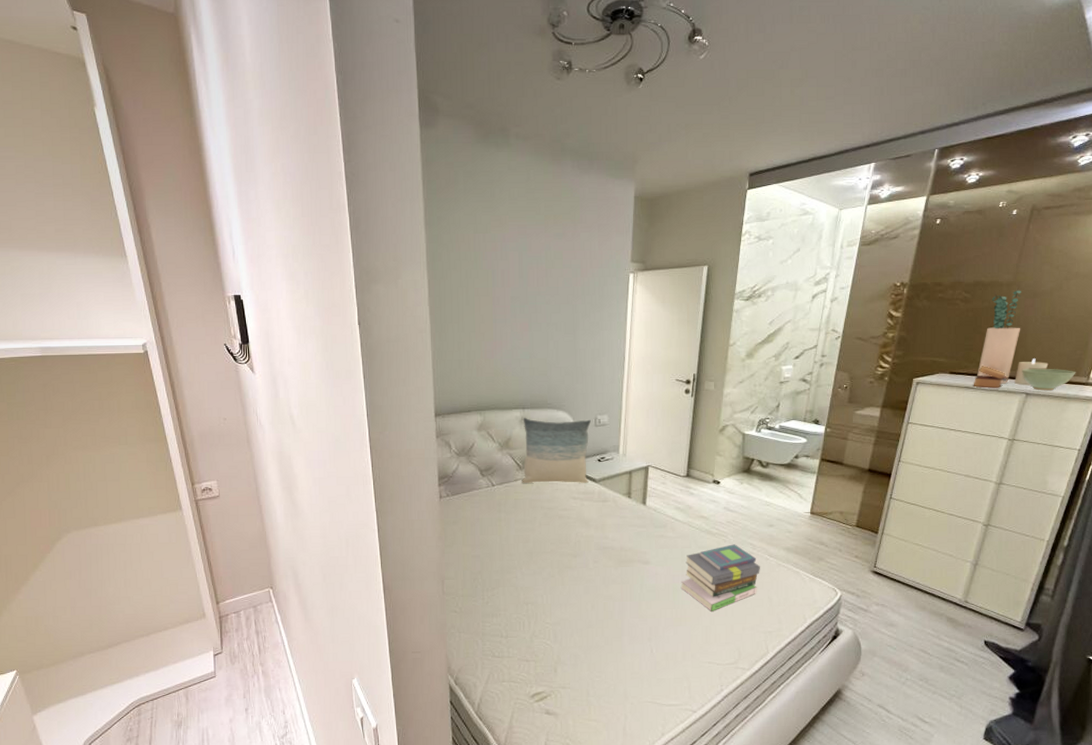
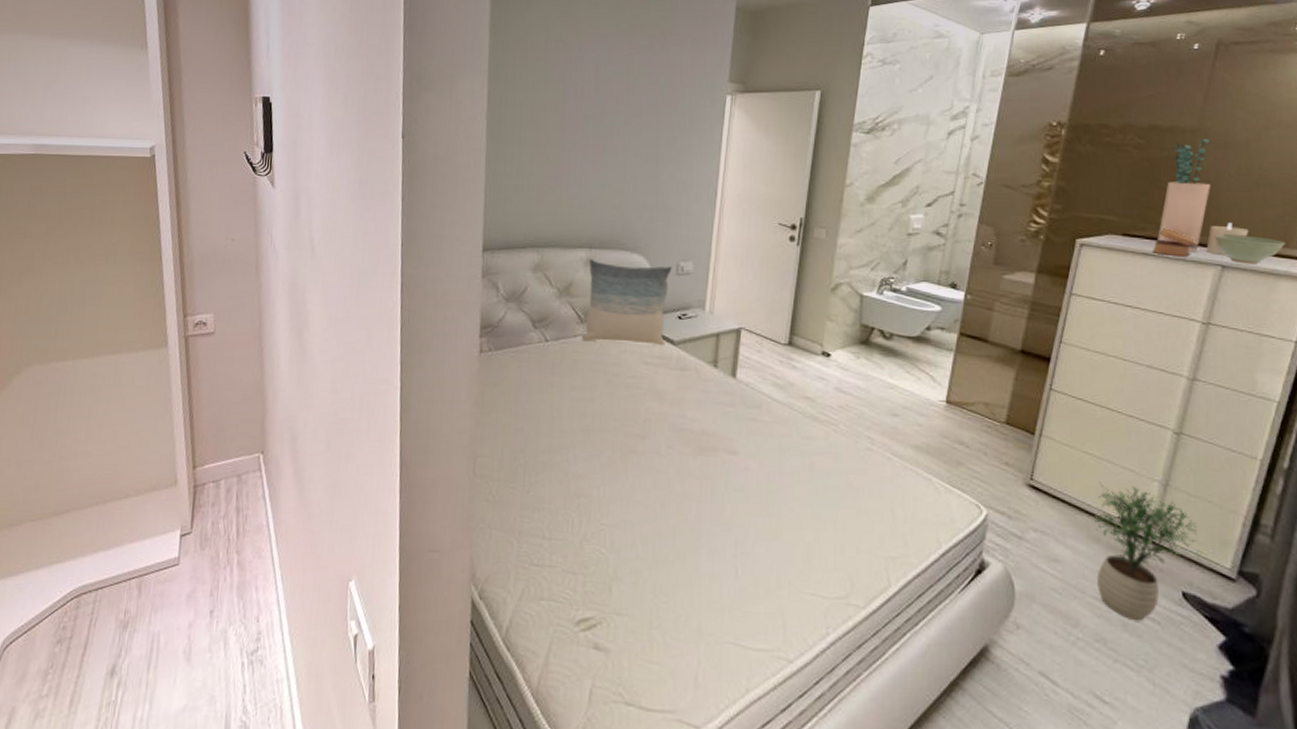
books: present [681,544,760,612] -> none [778,436,880,524]
potted plant: none [922,566,1003,663] -> present [1094,482,1206,620]

